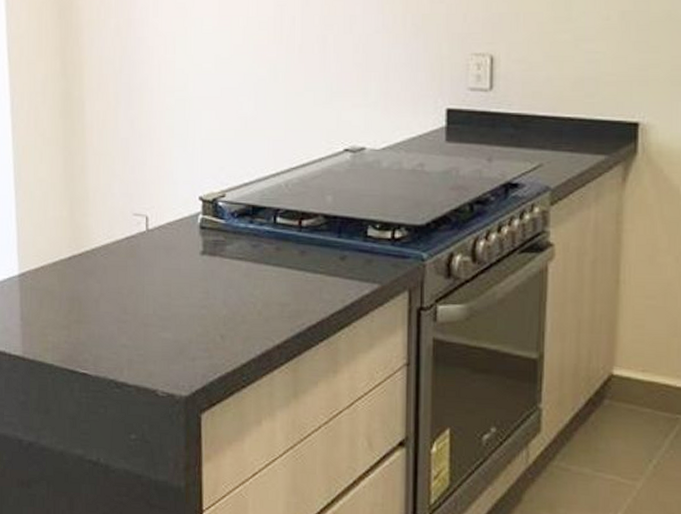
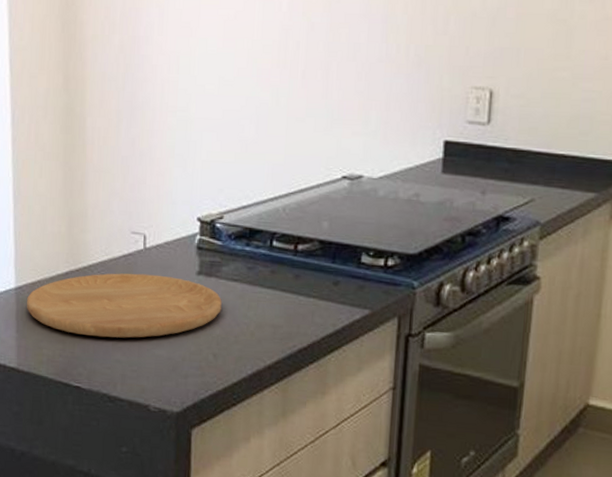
cutting board: none [31,255,227,322] -> present [27,273,222,338]

